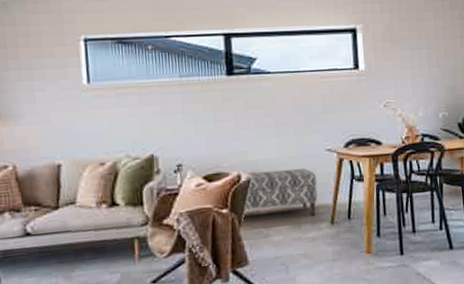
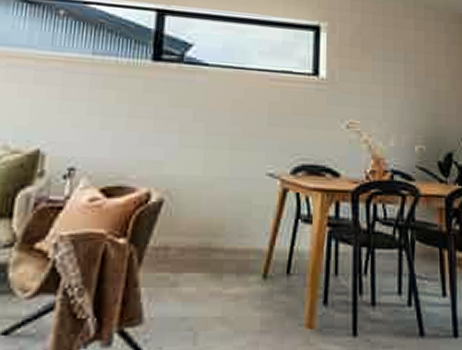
bench: present [244,168,318,217] -> none [148,191,250,264]

